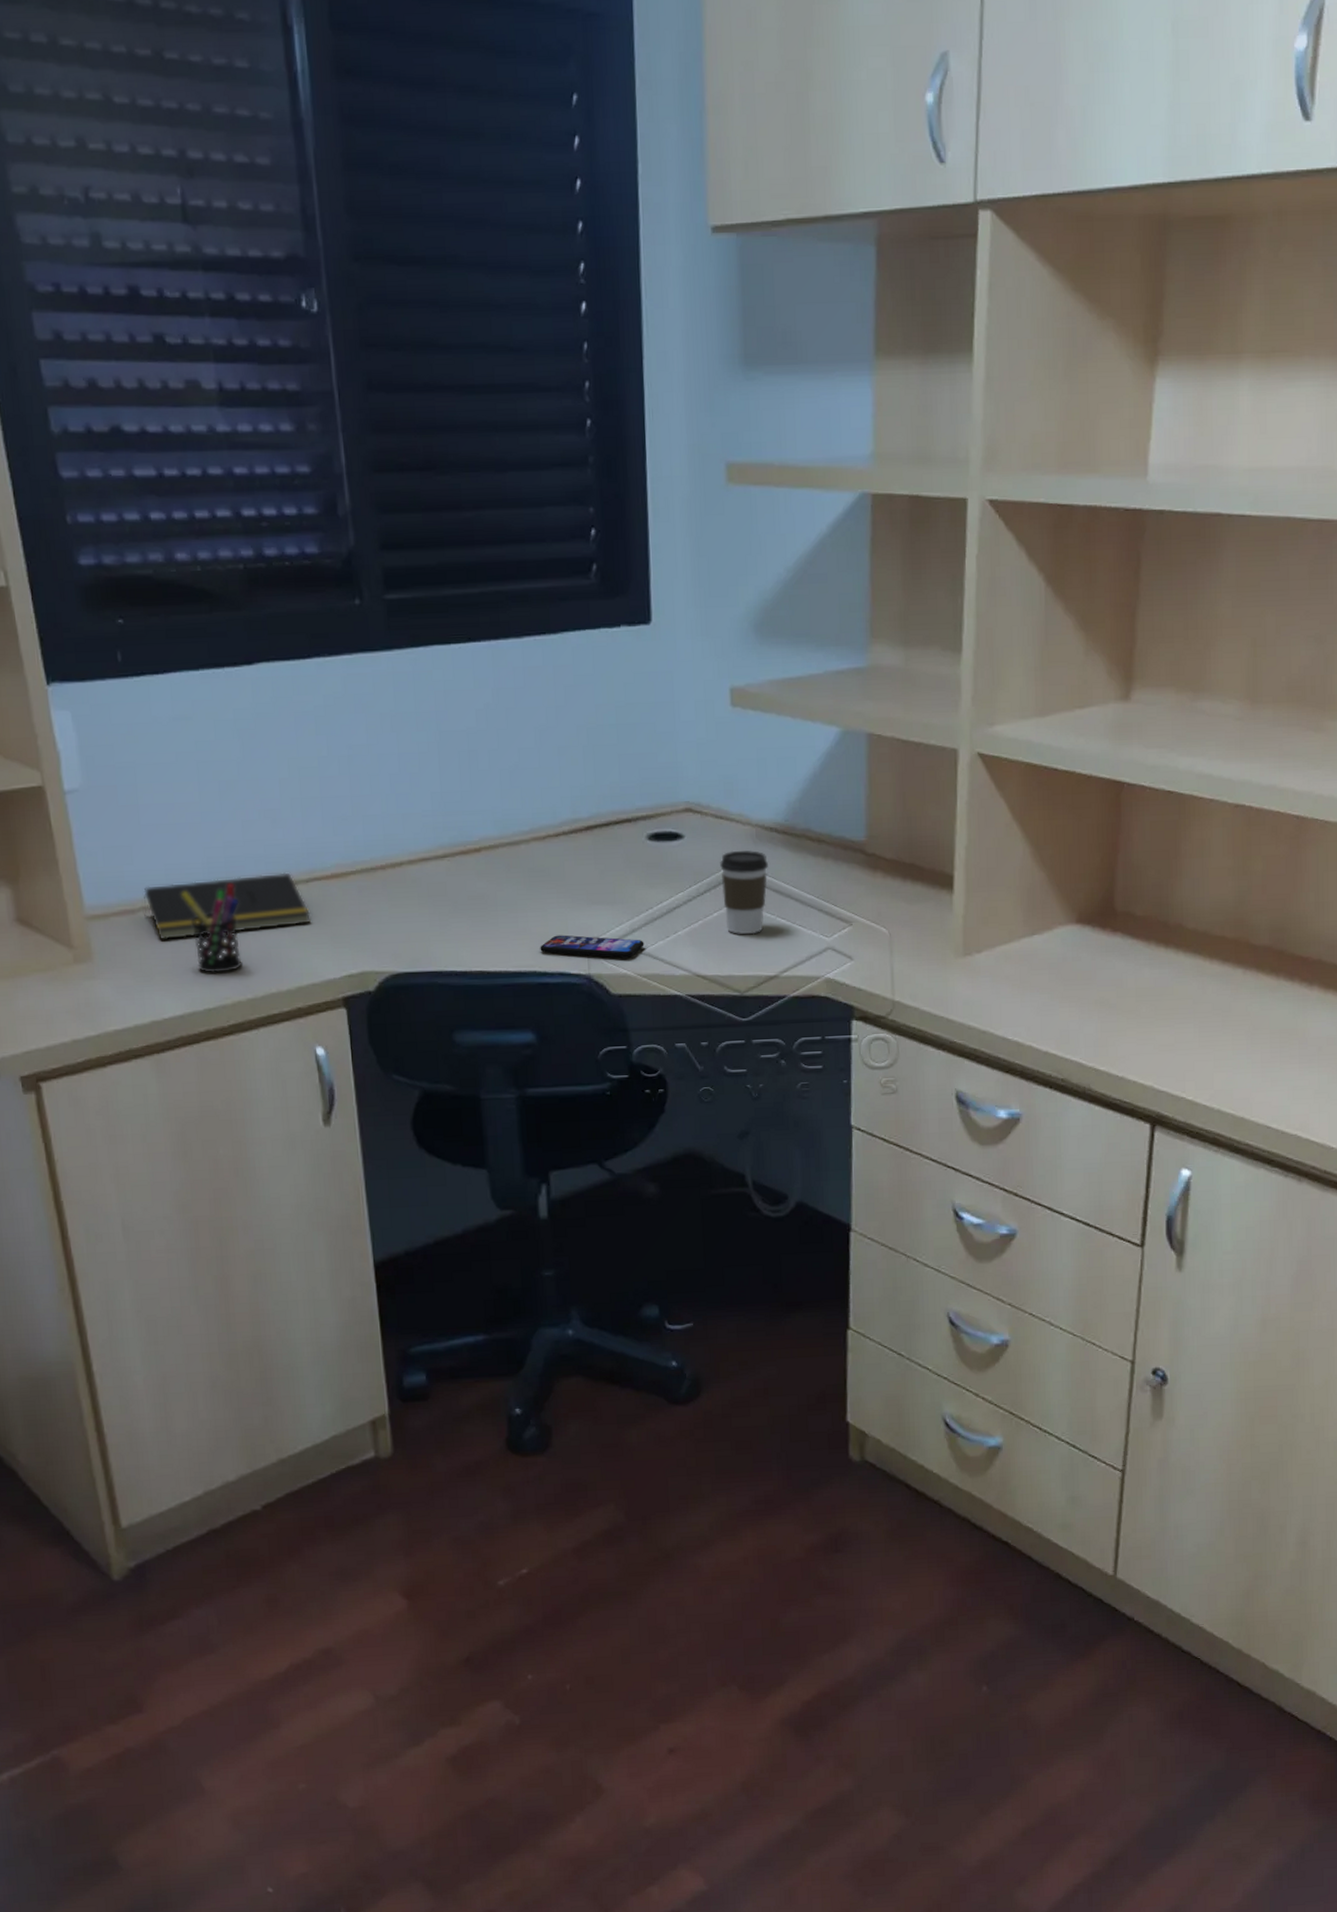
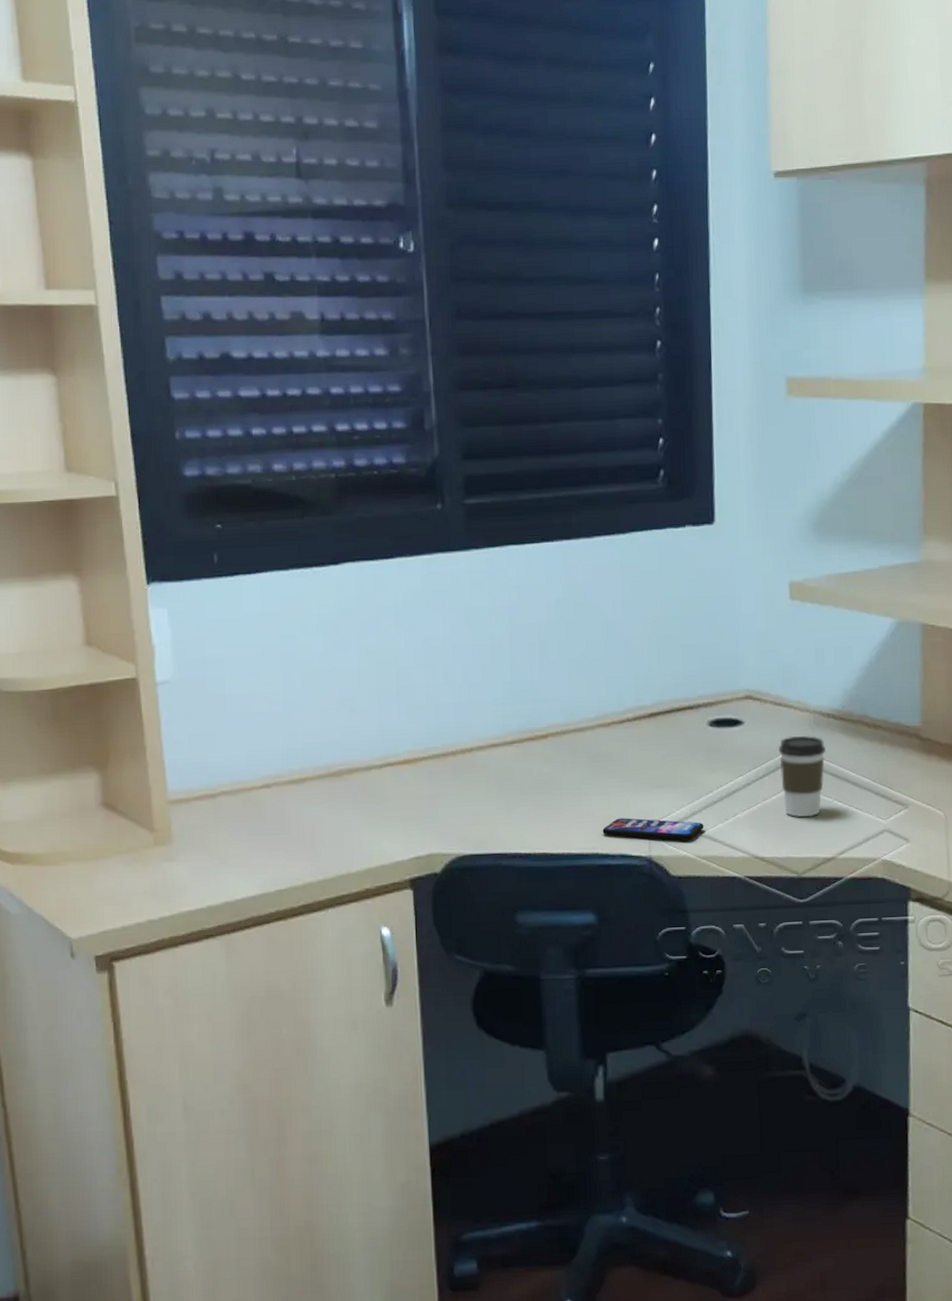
notepad: present [143,872,312,940] -> none [224,758,383,823]
pen holder: present [181,883,243,973] -> none [260,769,315,856]

